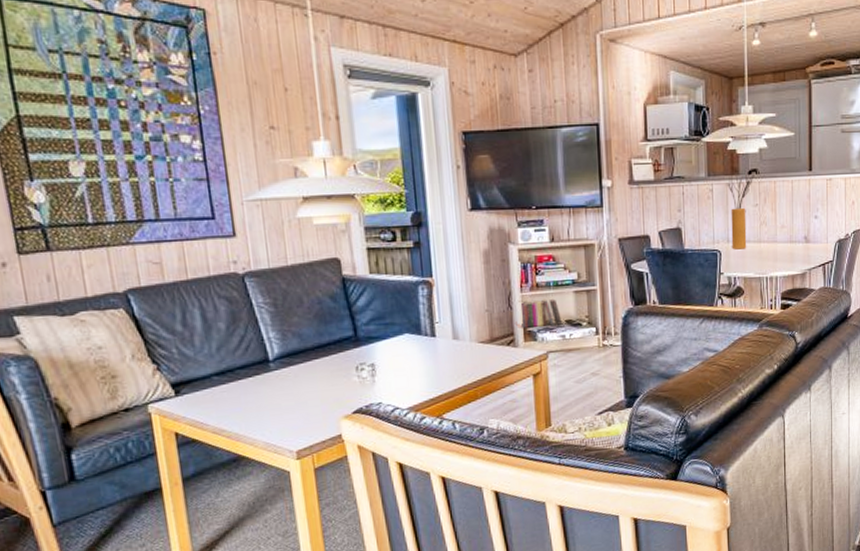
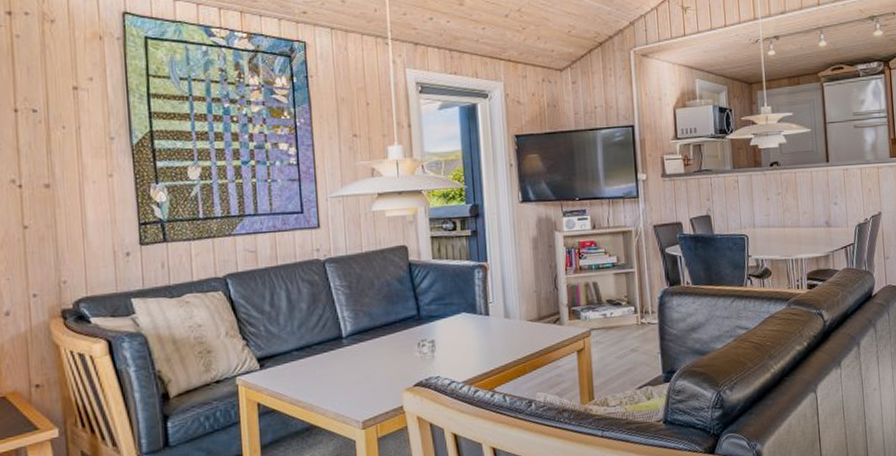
vase: present [727,172,755,250] -> none [751,165,776,234]

